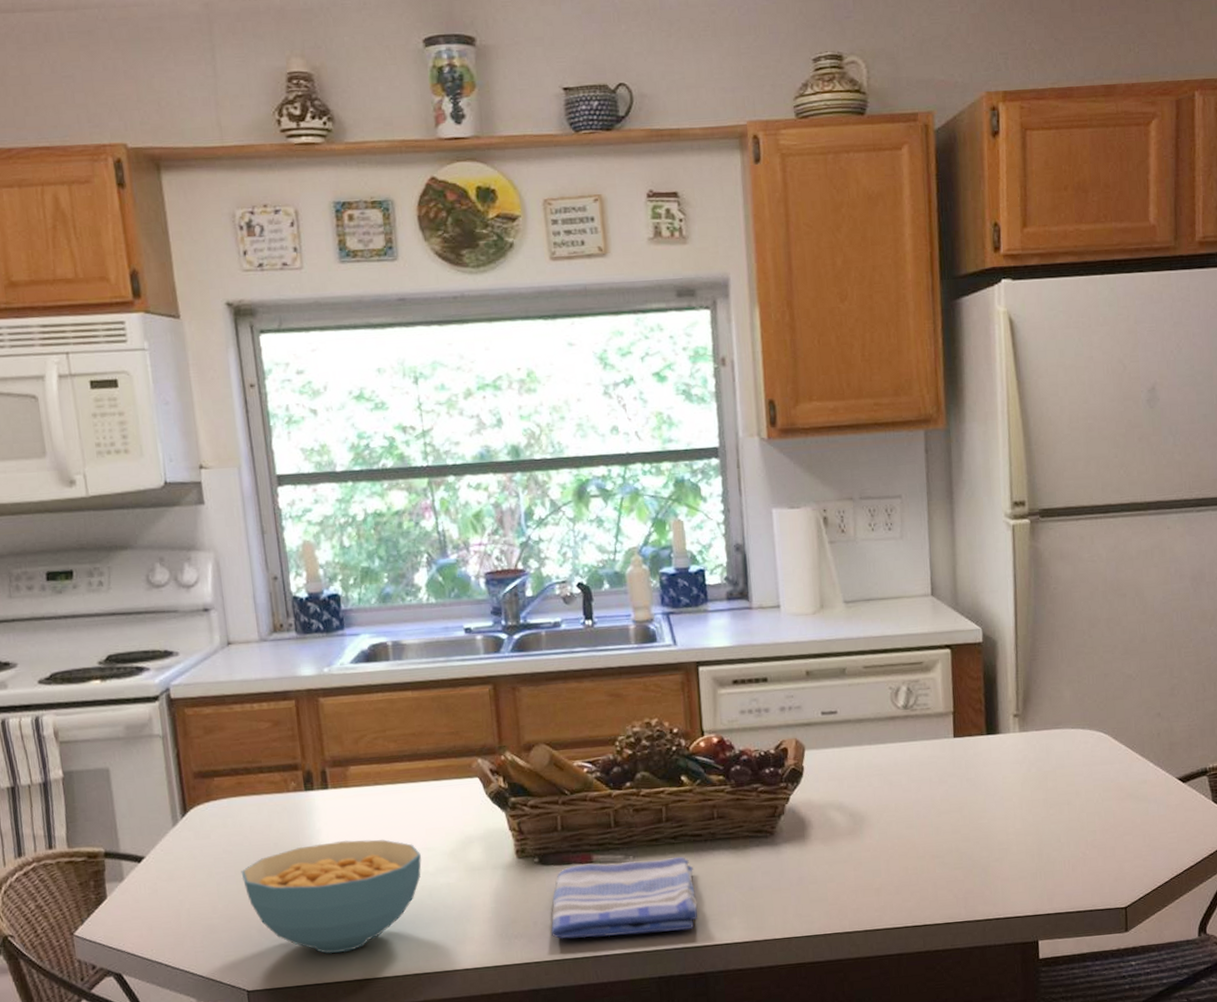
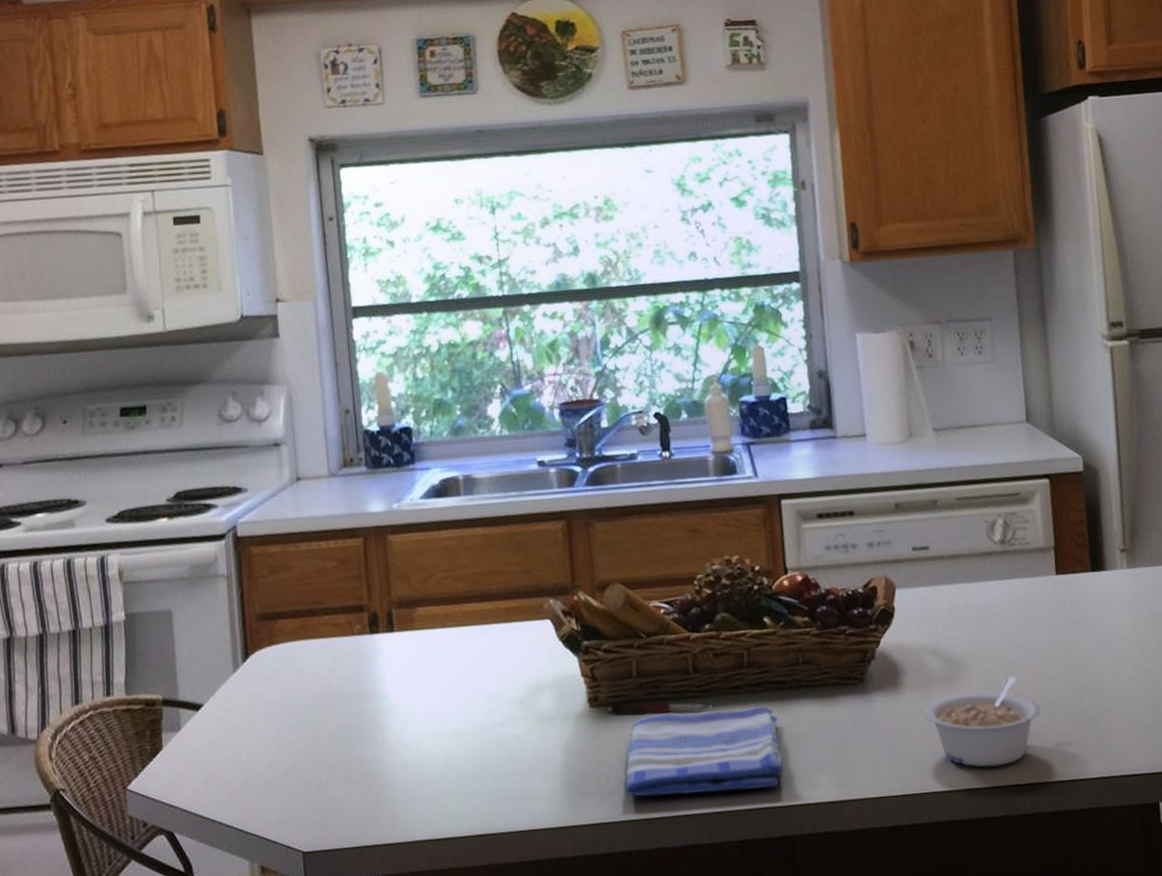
cereal bowl: present [241,839,422,954] -> none [301,686,489,811]
legume: none [828,829,935,911] -> present [924,676,1041,768]

